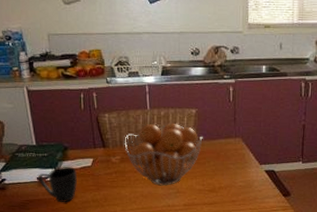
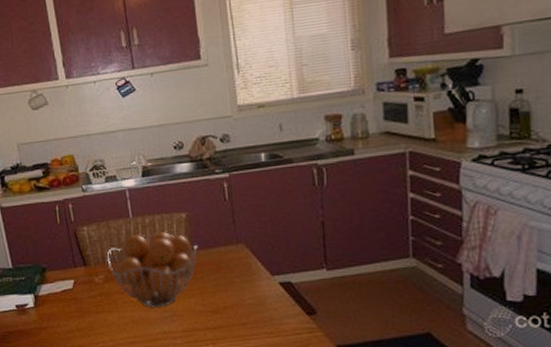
mug: present [38,166,77,203] -> none [16,290,59,334]

